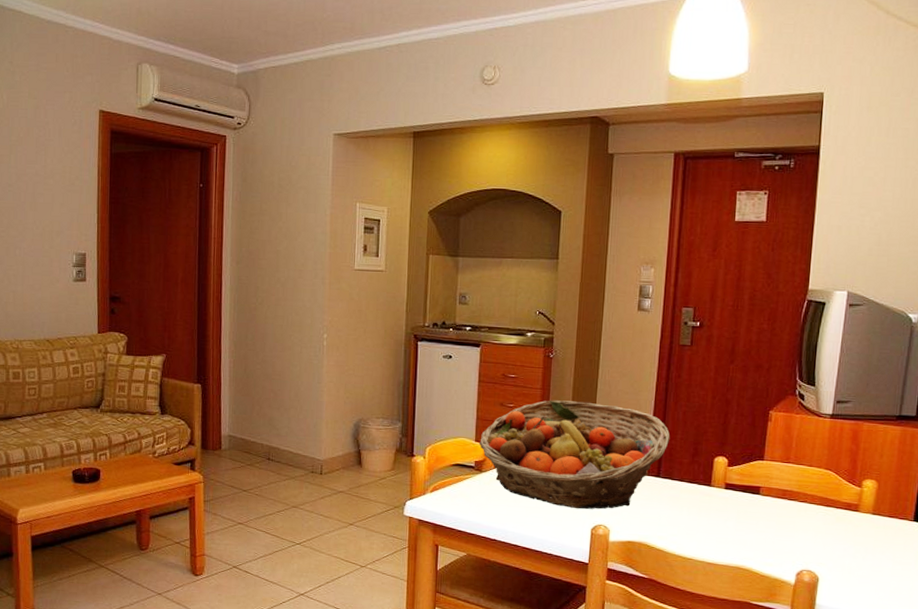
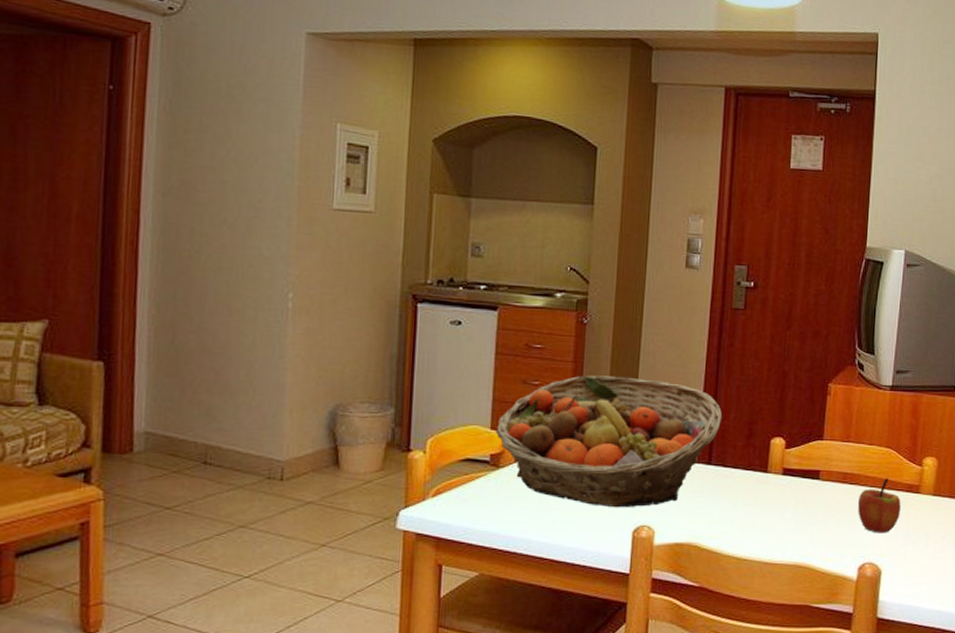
apple: none [796,496,840,545] -> present [857,478,901,533]

